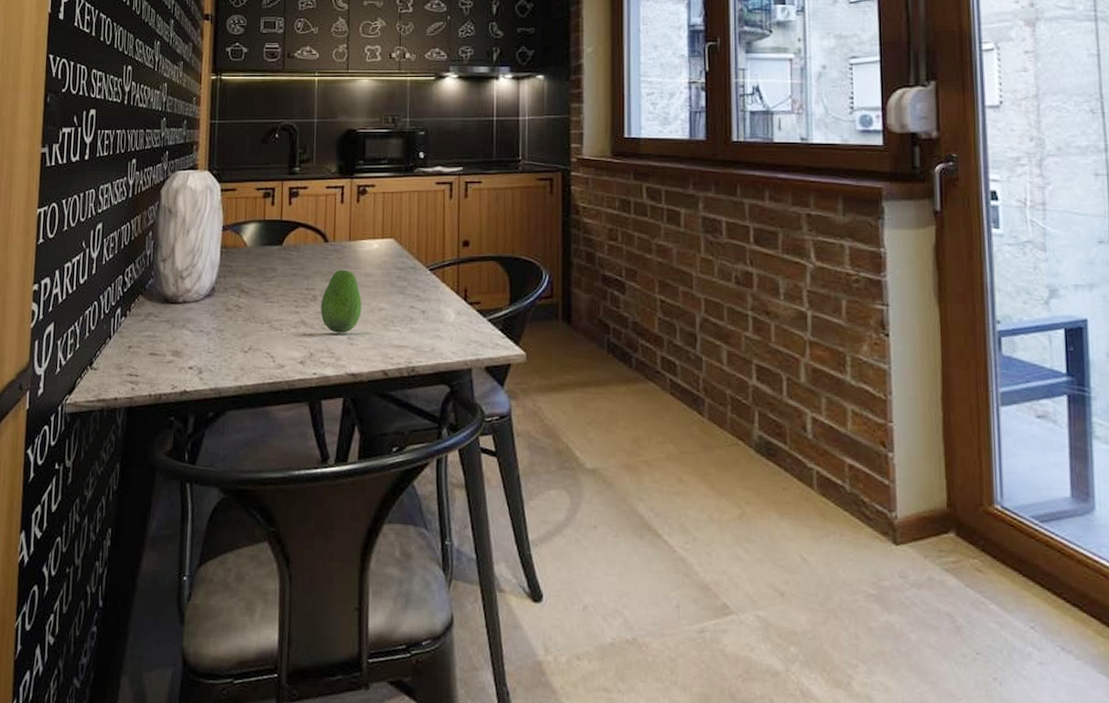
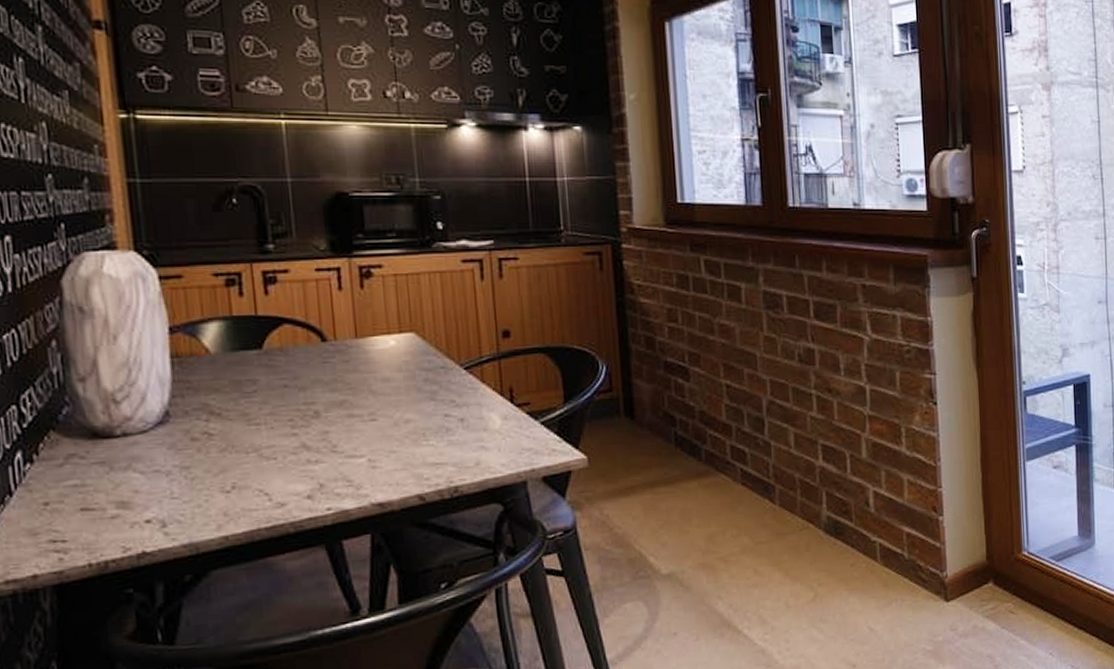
fruit: present [320,269,362,333] -> none [326,375,383,456]

